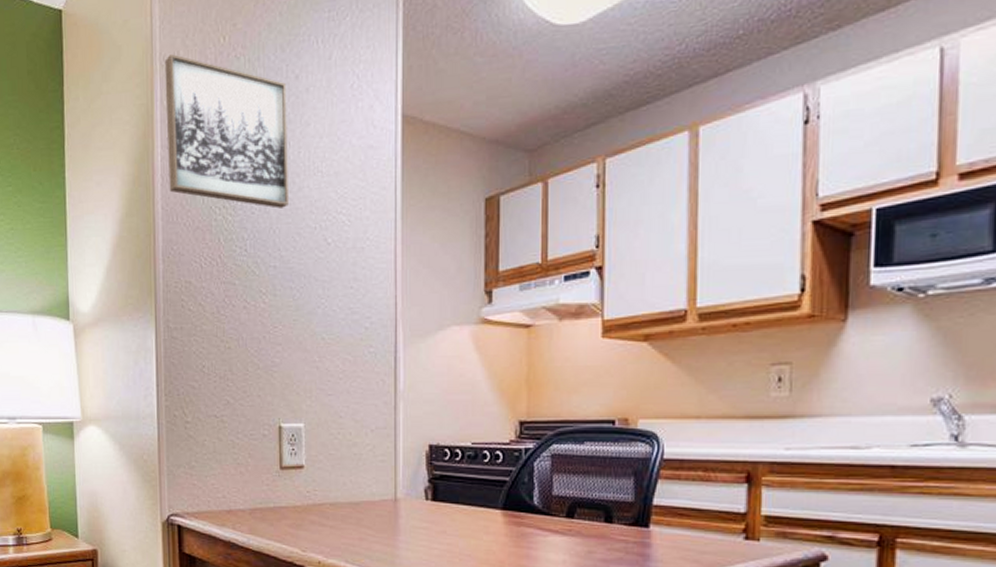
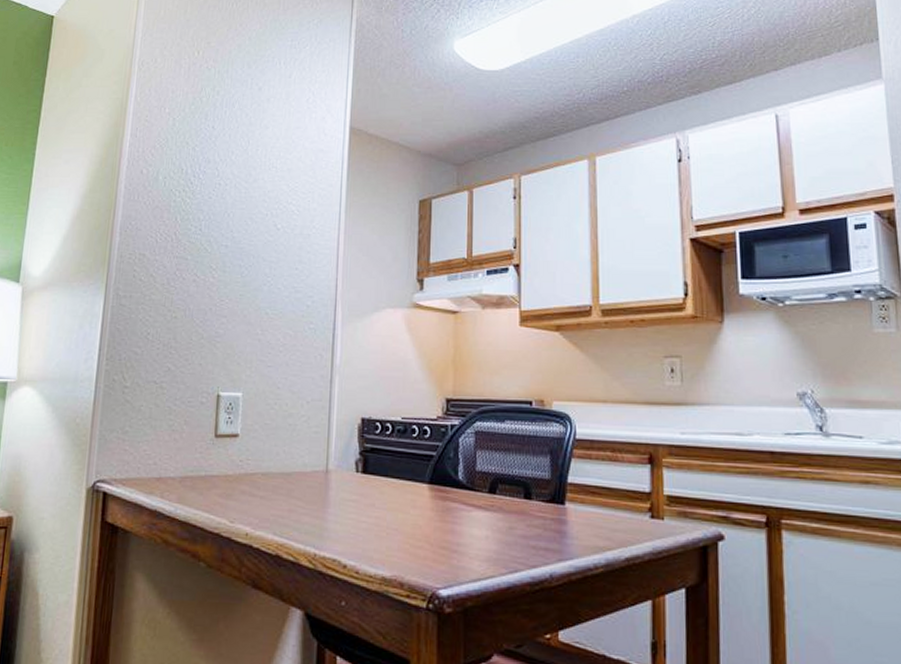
wall art: present [164,54,290,209] -> none [134,61,250,196]

